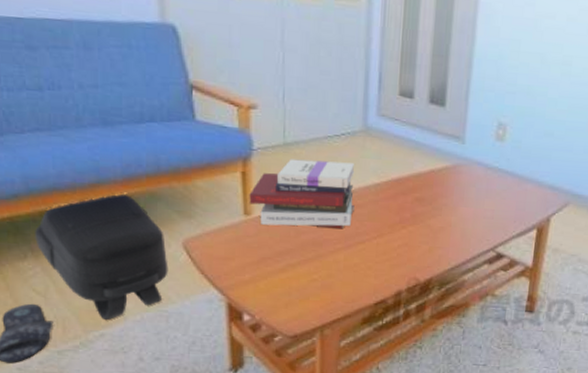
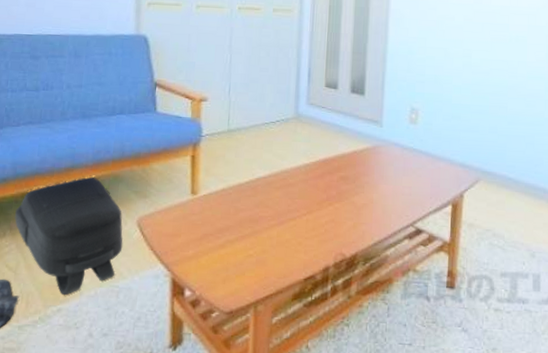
books: present [249,159,355,229] -> none [196,143,288,207]

